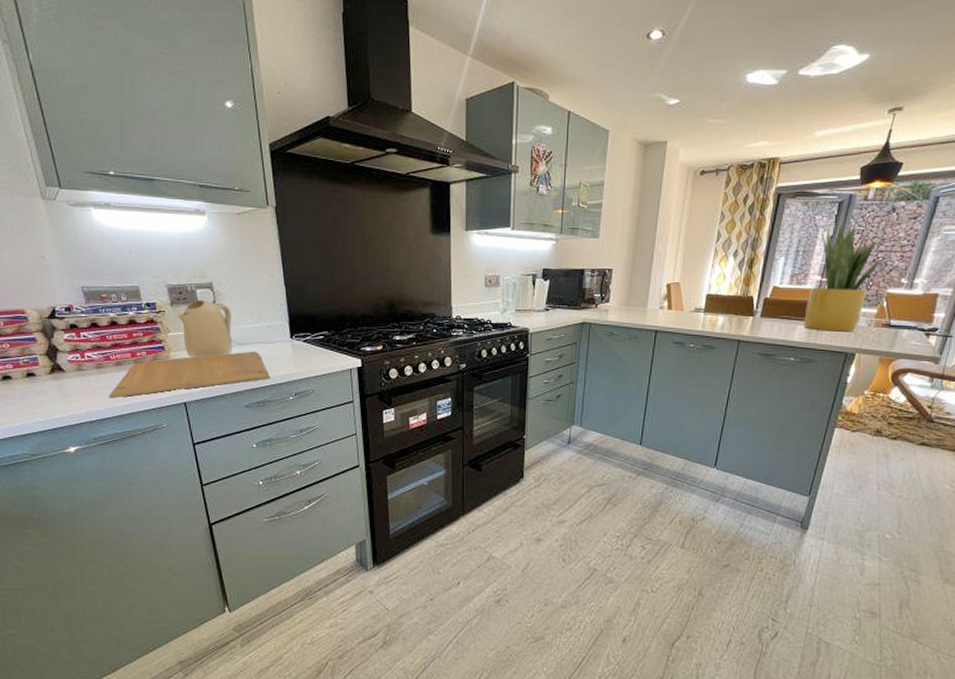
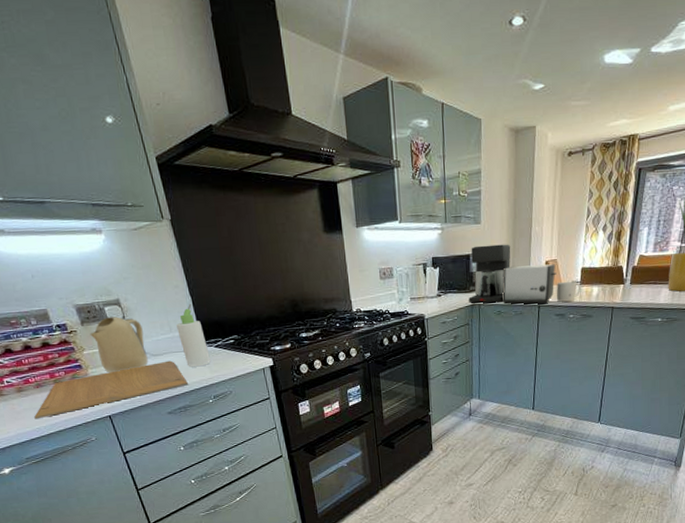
bottle: none [267,294,297,361] -> present [176,304,211,367]
coffee maker: none [579,261,630,323] -> present [469,244,511,303]
toaster: none [616,285,678,330] -> present [502,264,556,305]
mug: none [677,307,705,329] -> present [557,281,581,302]

